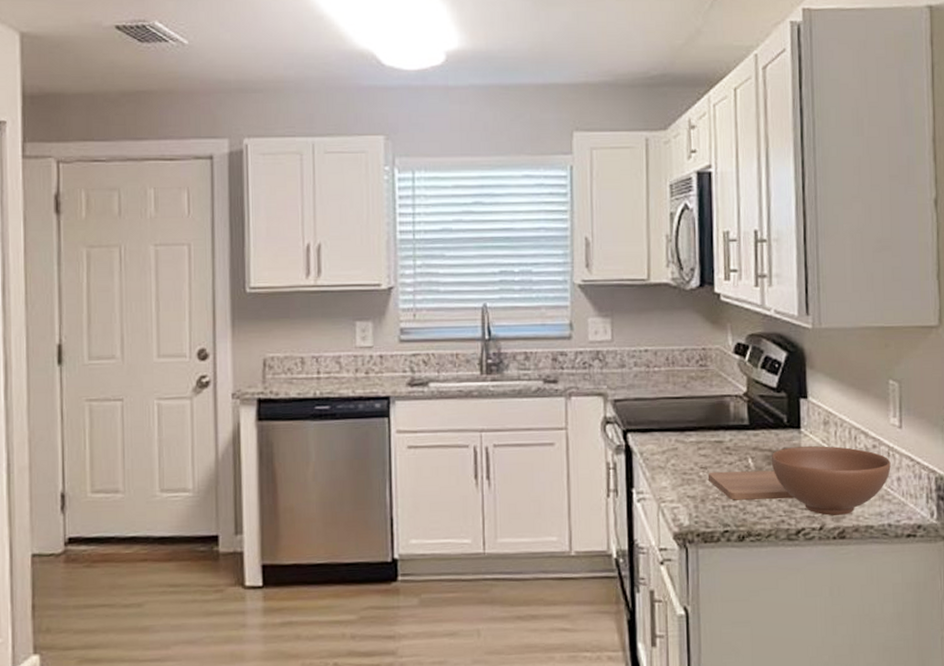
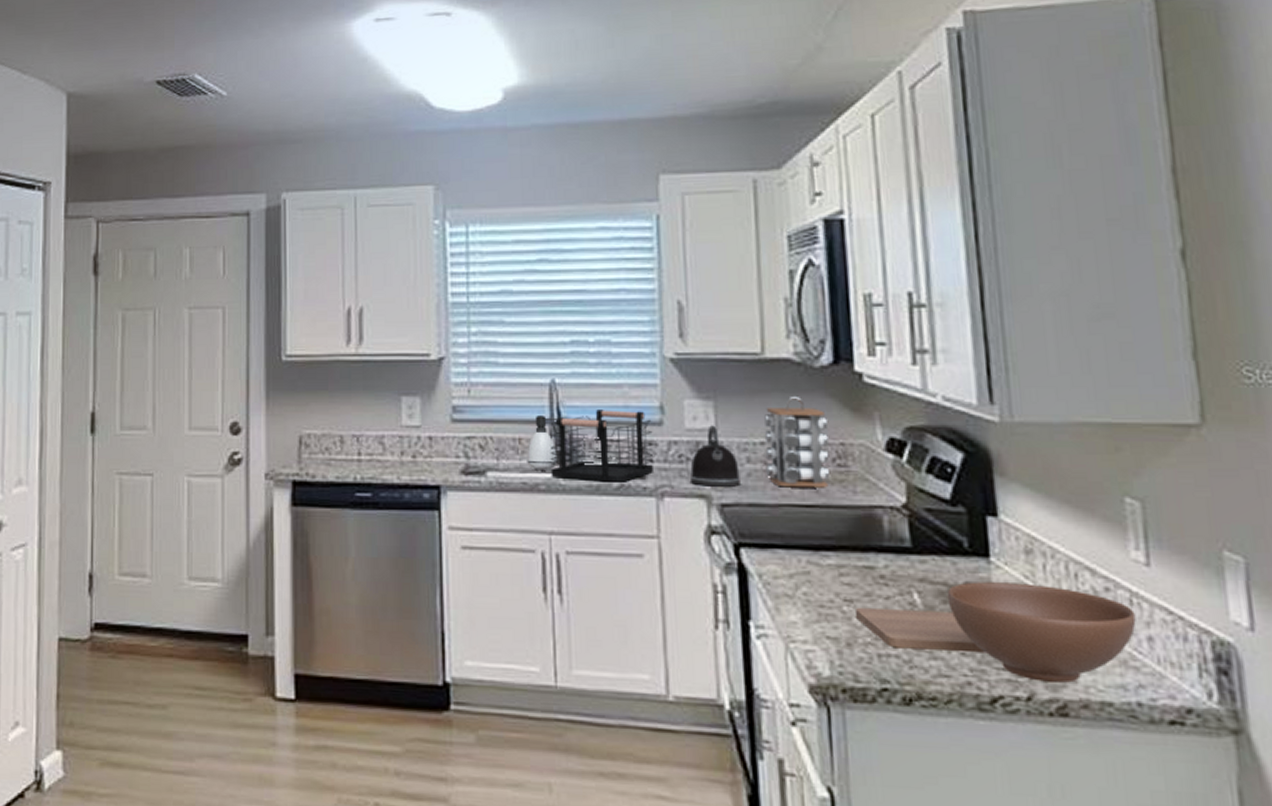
soap dispenser: none [462,334,488,380] -> present [527,416,558,471]
dish rack: none [481,328,564,388] -> present [550,410,654,484]
kettle: none [591,338,630,387] -> present [689,425,742,487]
spice rack: none [647,312,694,384] -> present [763,395,830,488]

